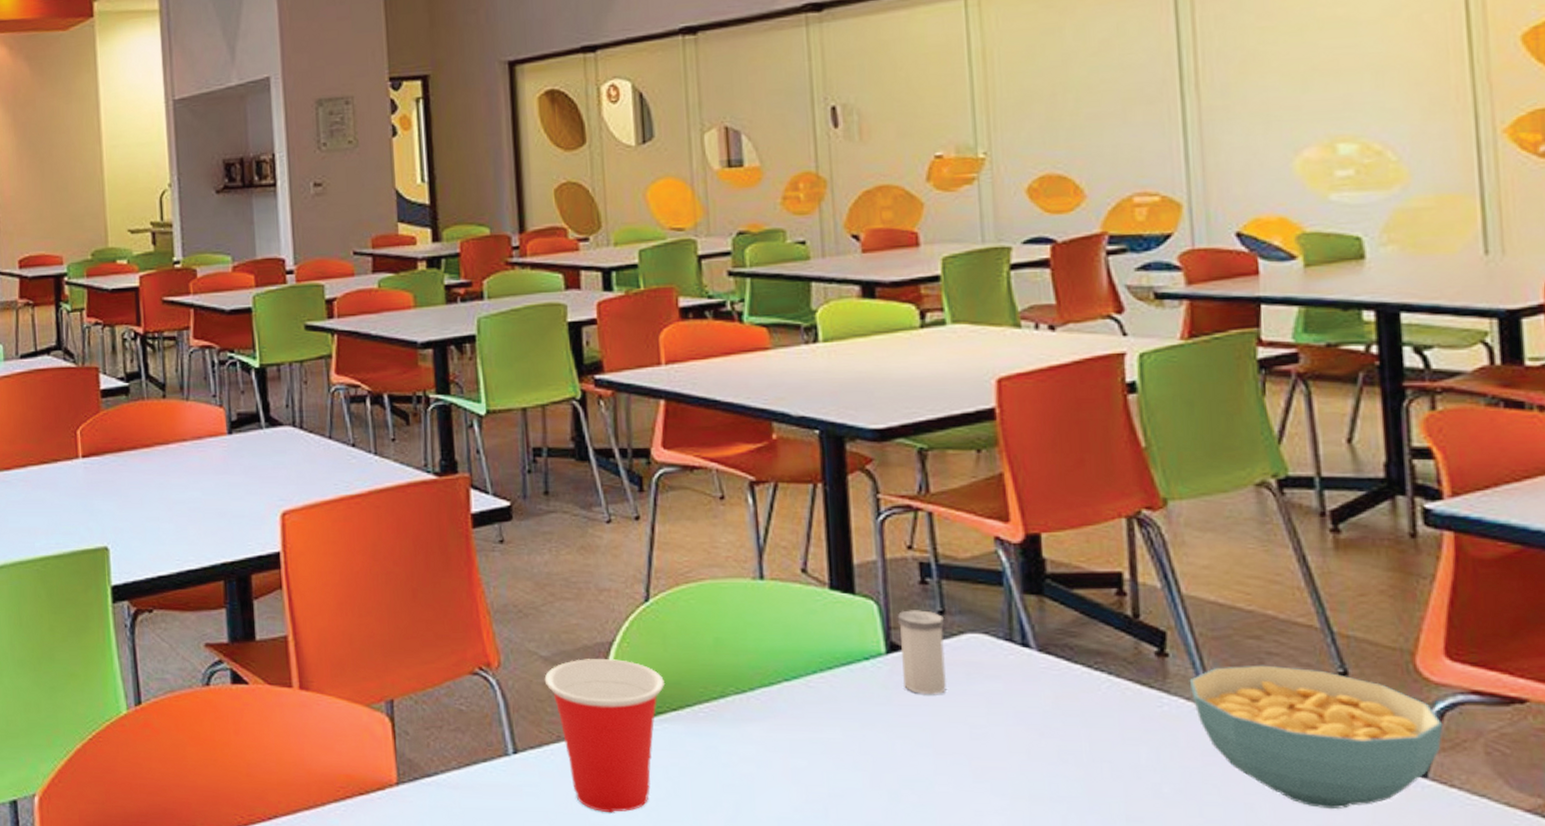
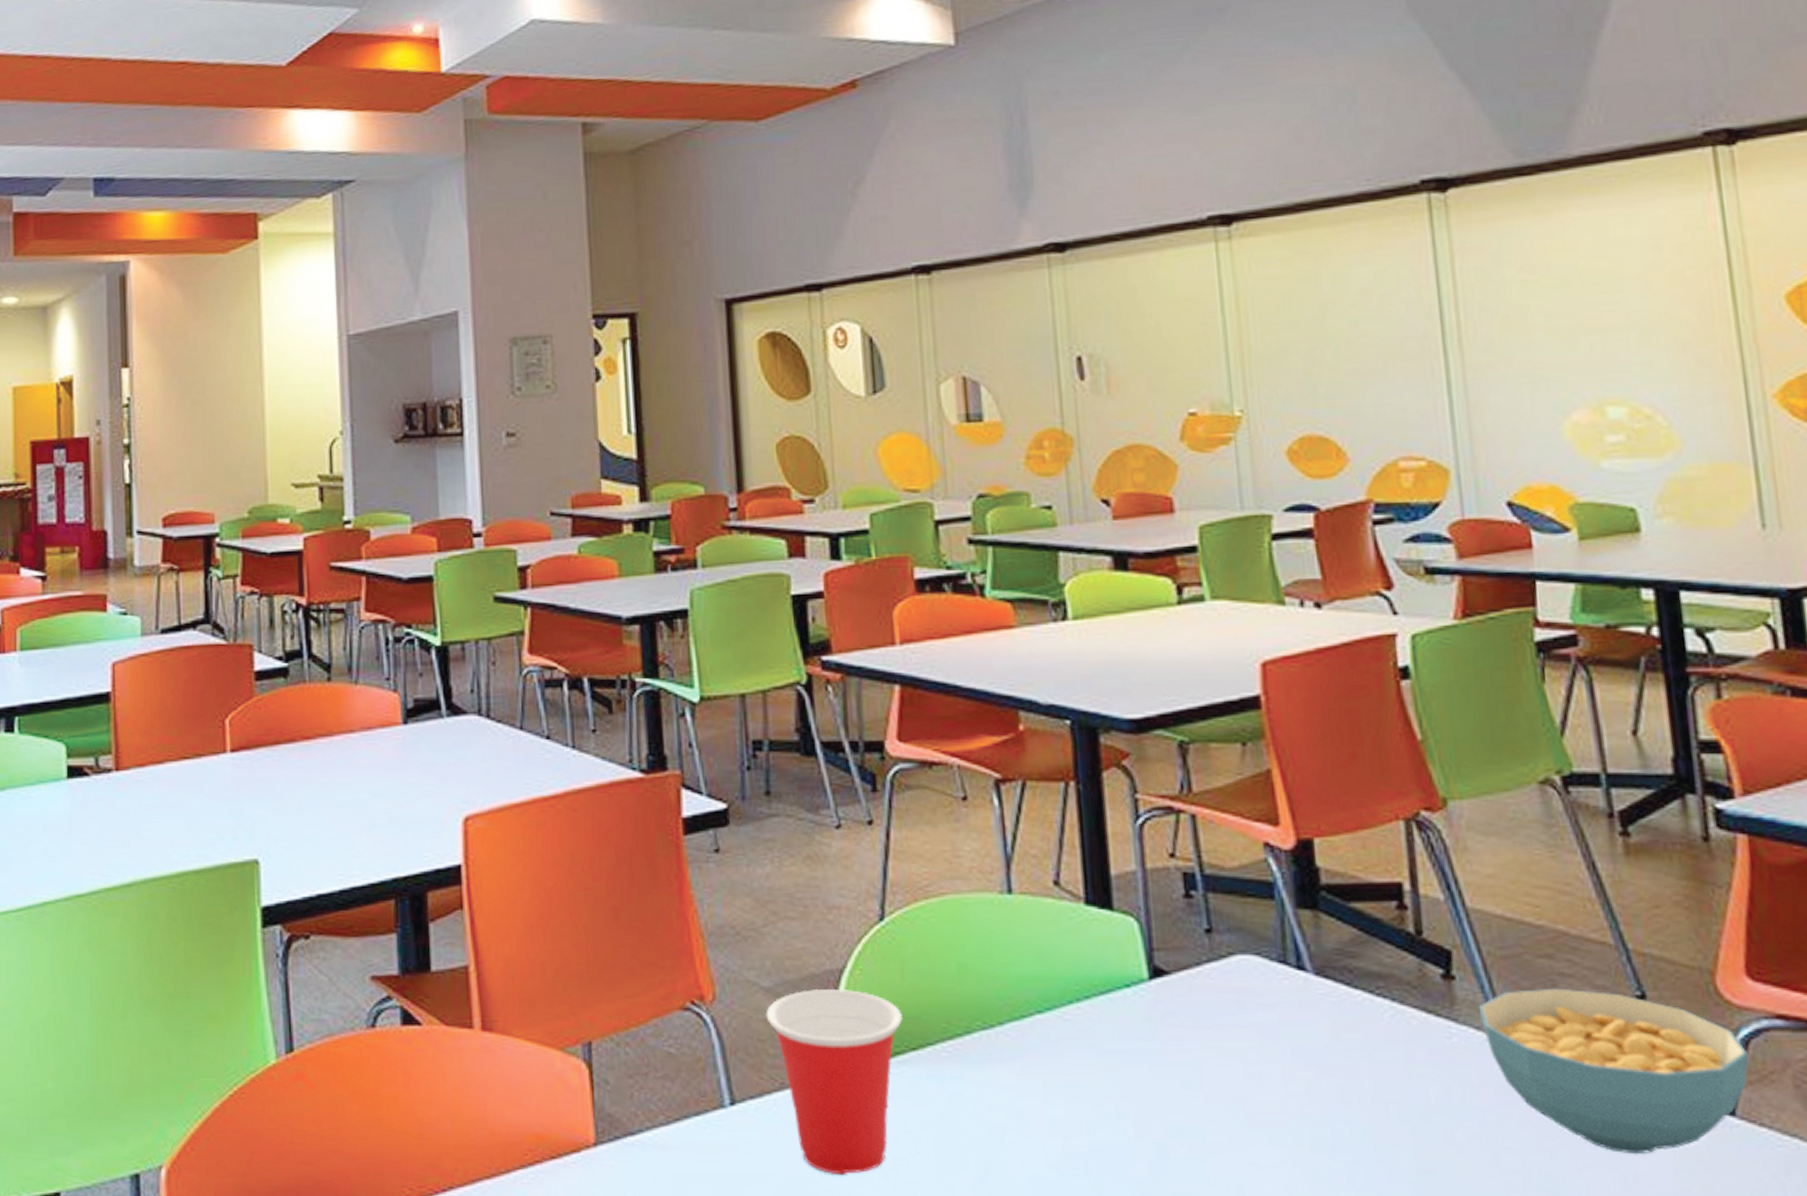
salt shaker: present [897,610,947,695] -> none [1160,928,1217,1028]

